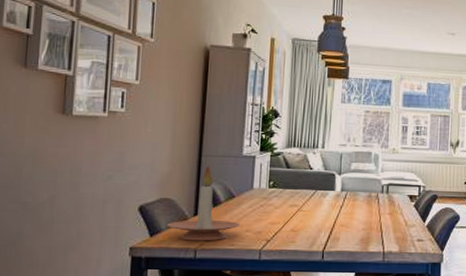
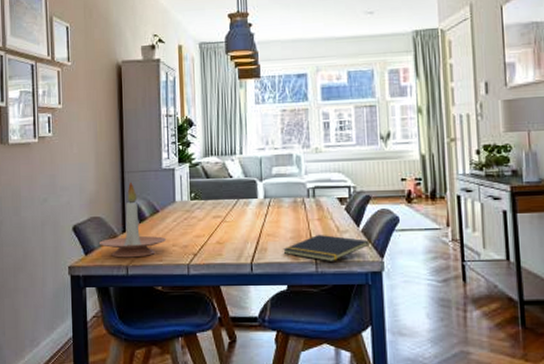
notepad: none [354,227,432,253] -> present [283,234,369,263]

